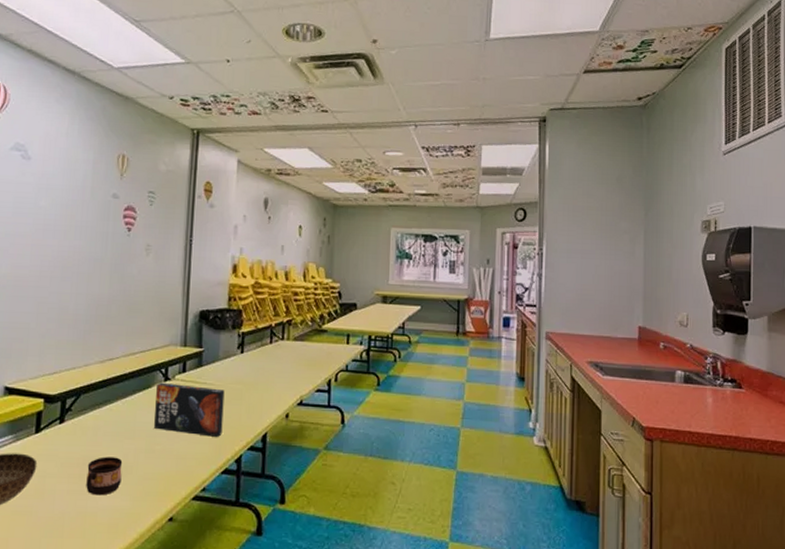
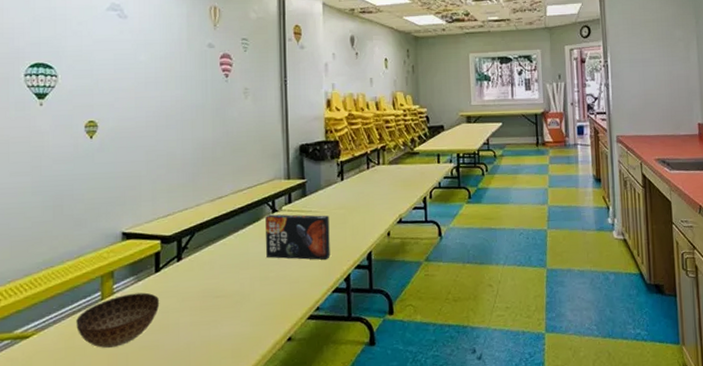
cup: present [86,457,123,496] -> none [207,287,240,325]

